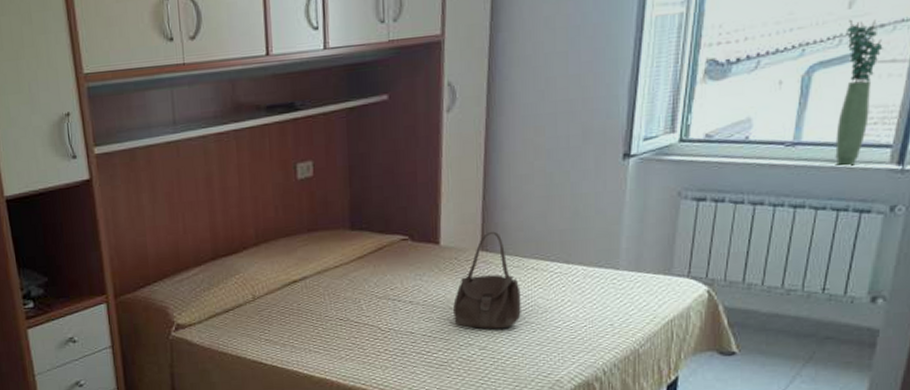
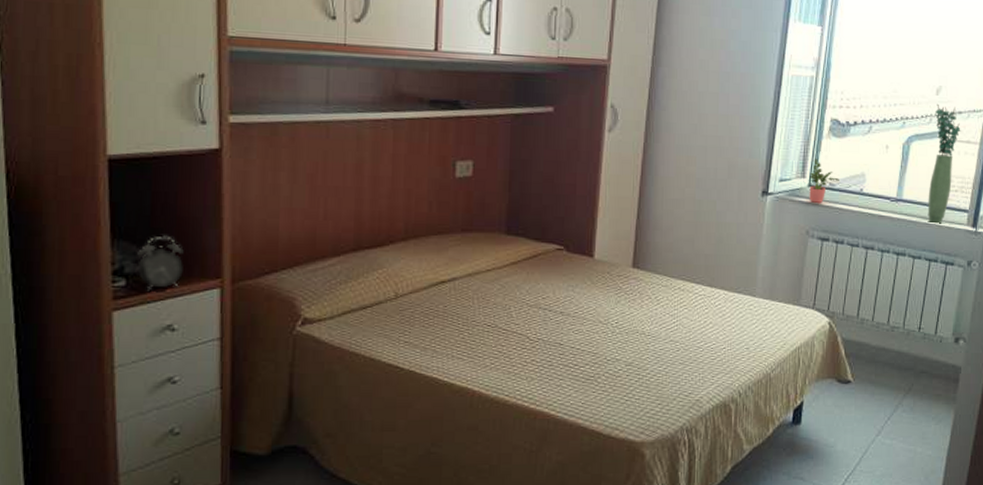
alarm clock: none [39,262,76,310] -> present [137,237,184,291]
handbag: present [453,231,521,330] -> none [603,249,667,346]
potted plant: none [680,107,718,159] -> present [809,158,839,203]

